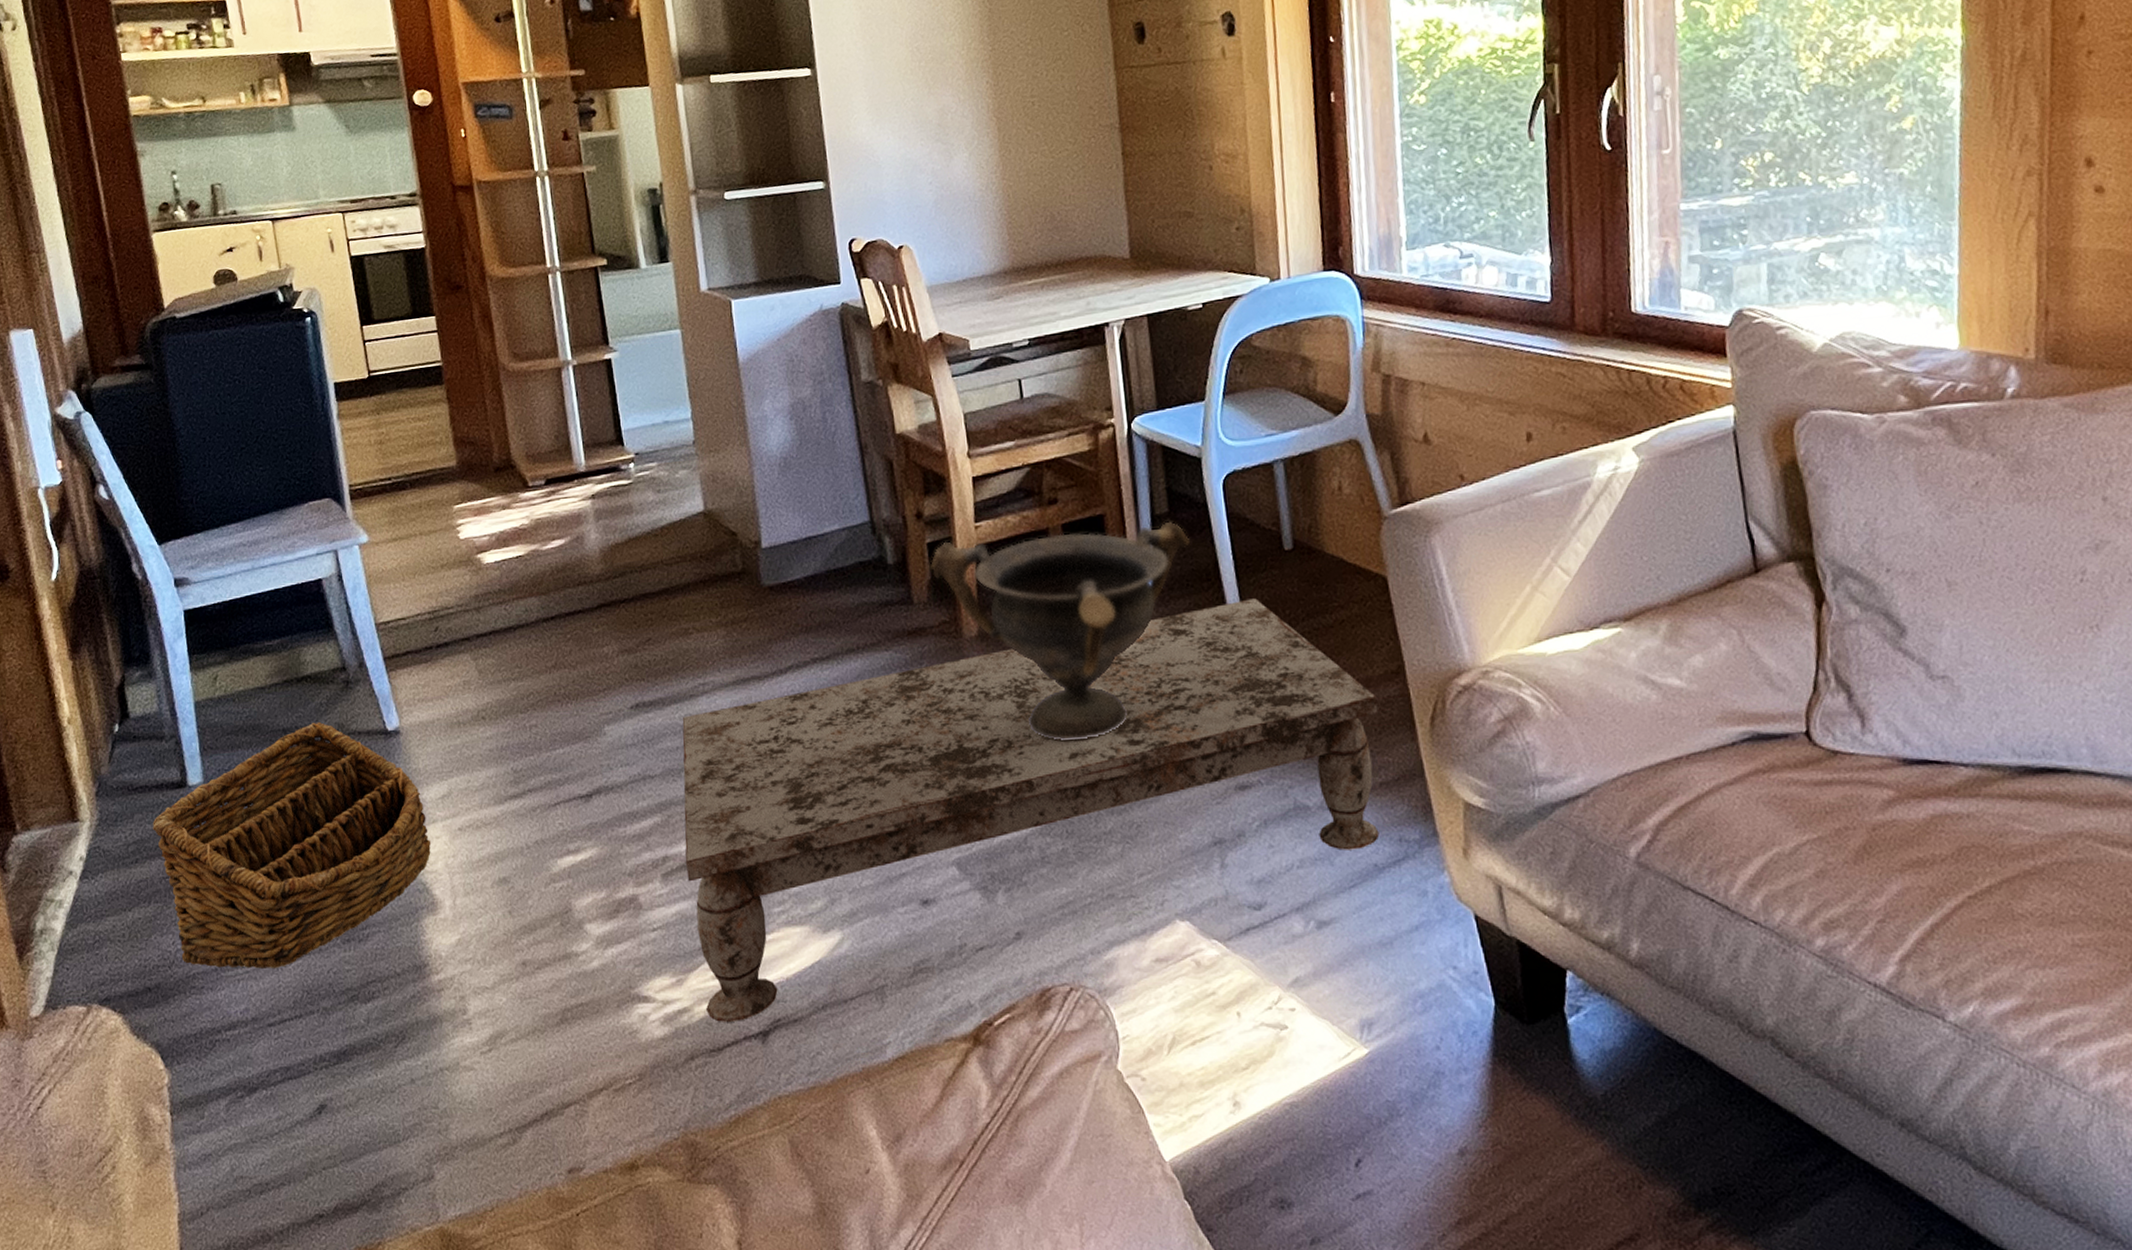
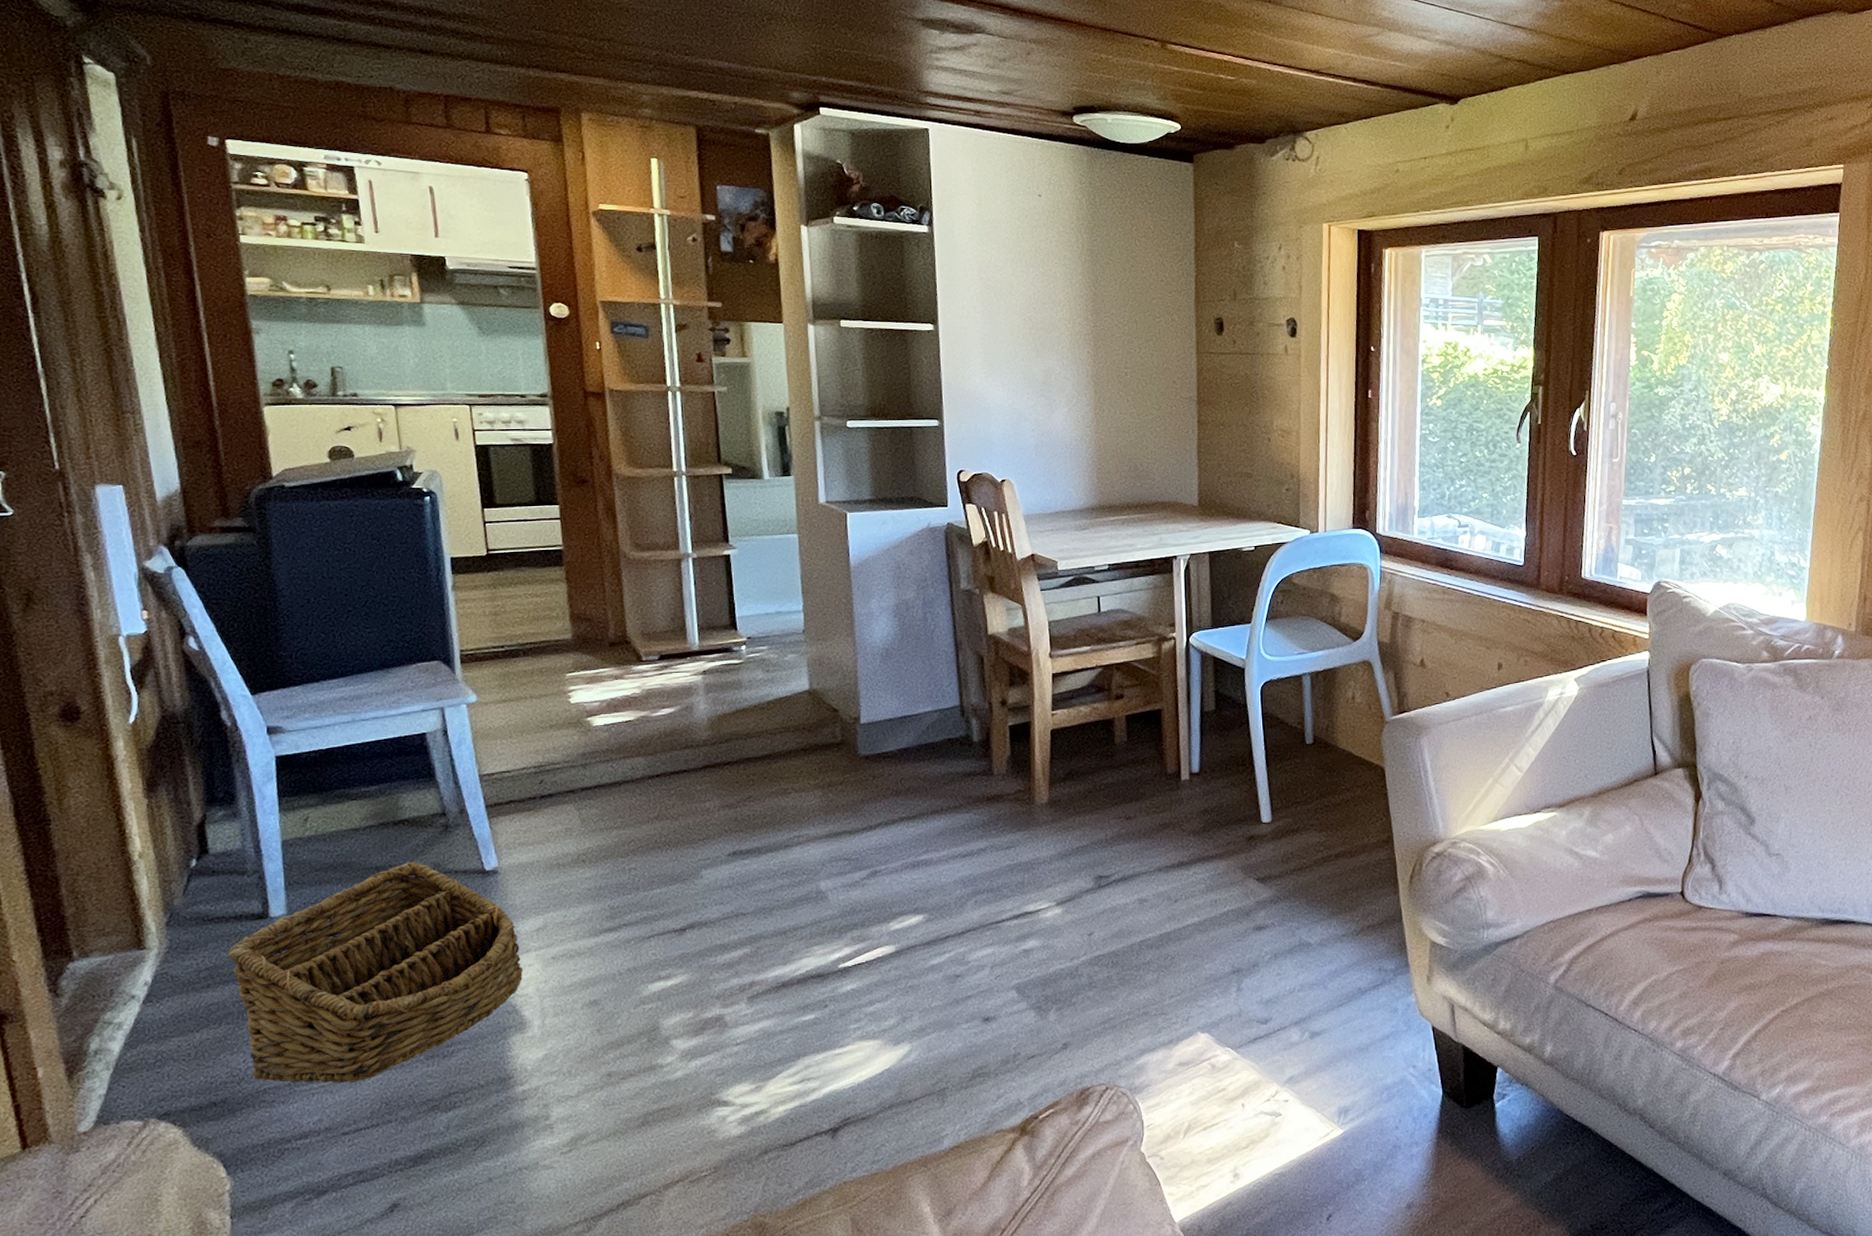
coffee table: present [682,598,1380,1022] -> none [771,781,1370,1121]
decorative bowl: present [929,521,1191,740] -> none [1010,717,1231,889]

